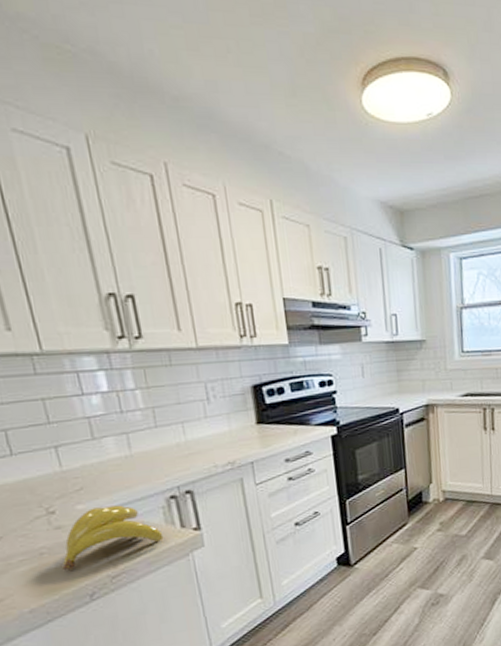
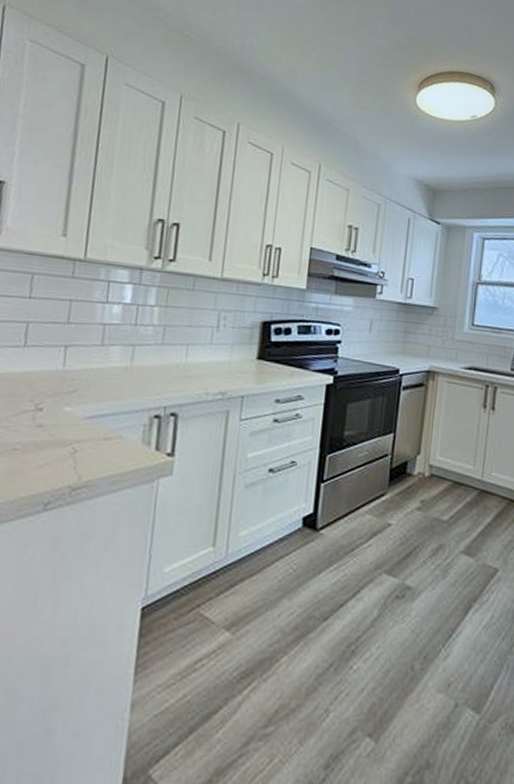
banana: present [62,505,164,571] -> none [29,412,136,473]

